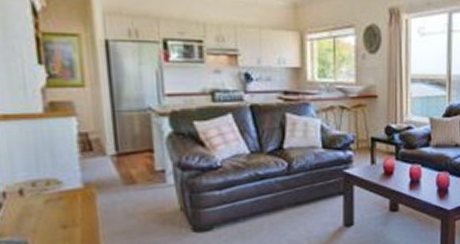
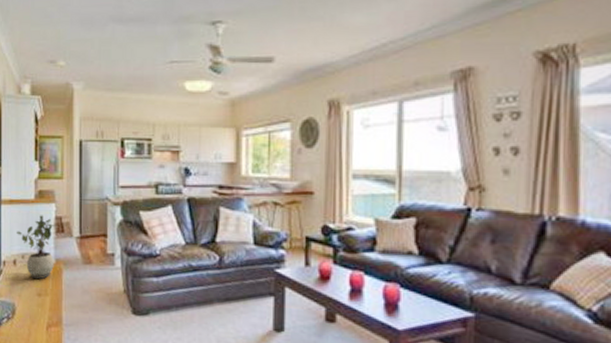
potted plant: none [19,132,83,208] -> present [17,215,55,279]

